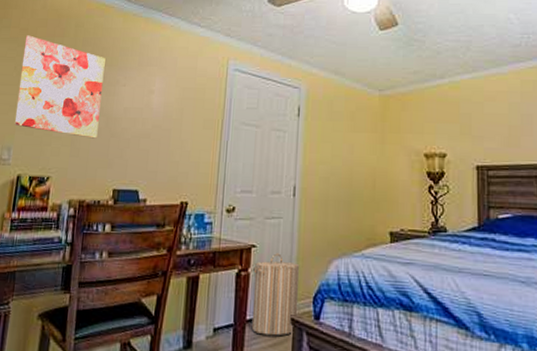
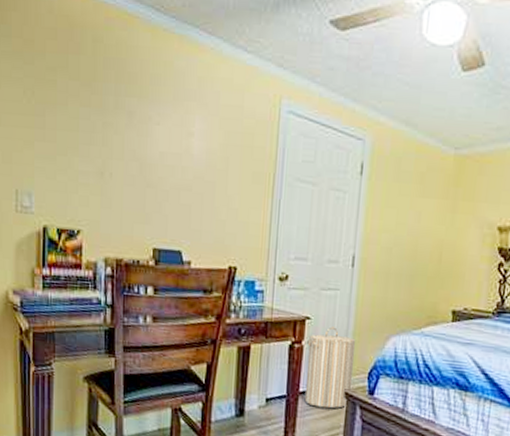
wall art: present [14,35,106,139] -> none [32,49,133,188]

